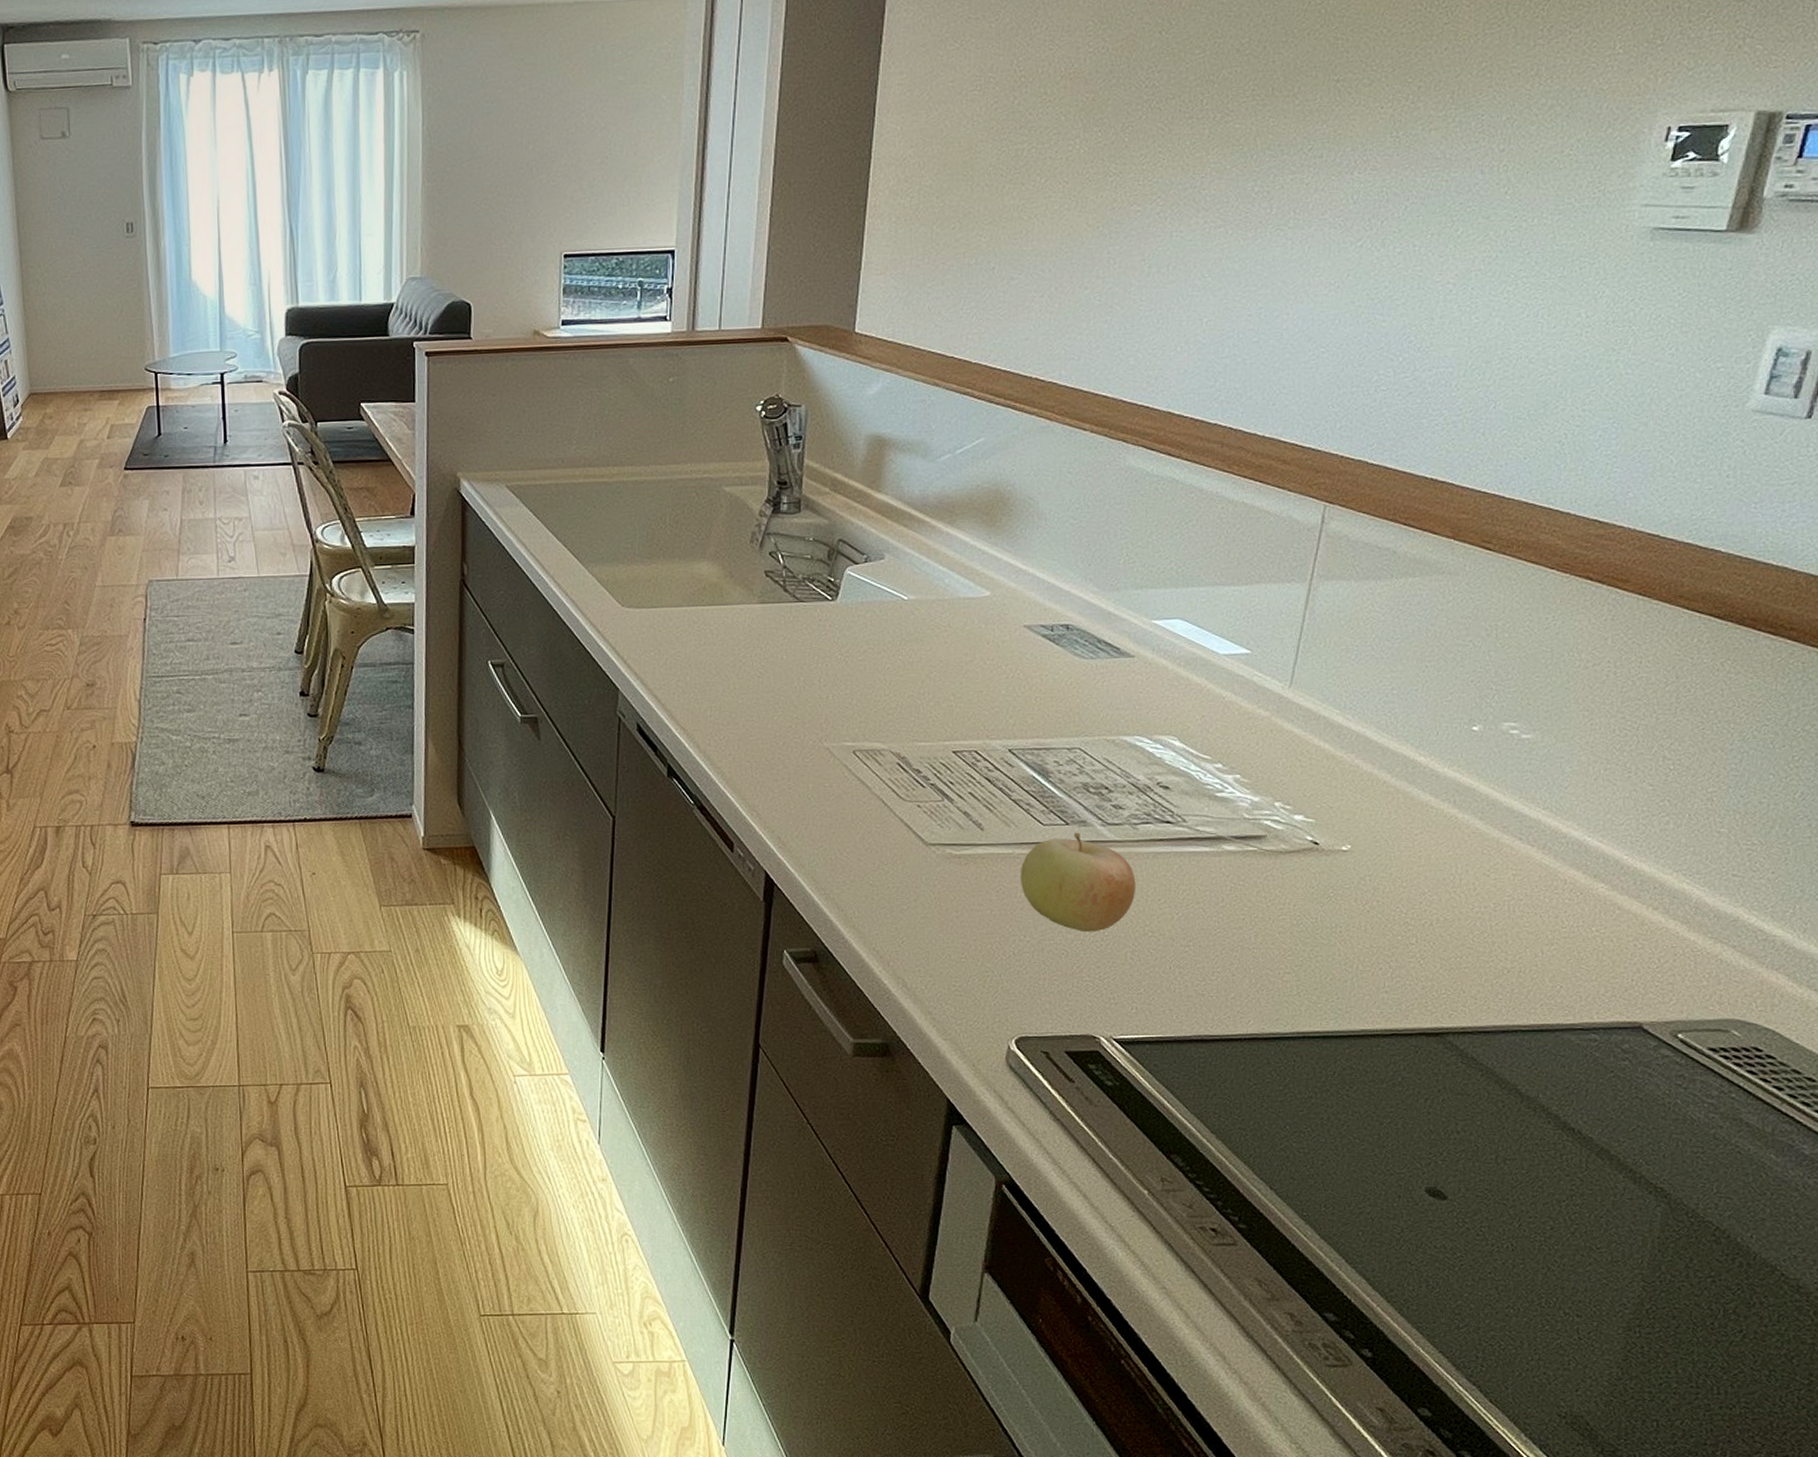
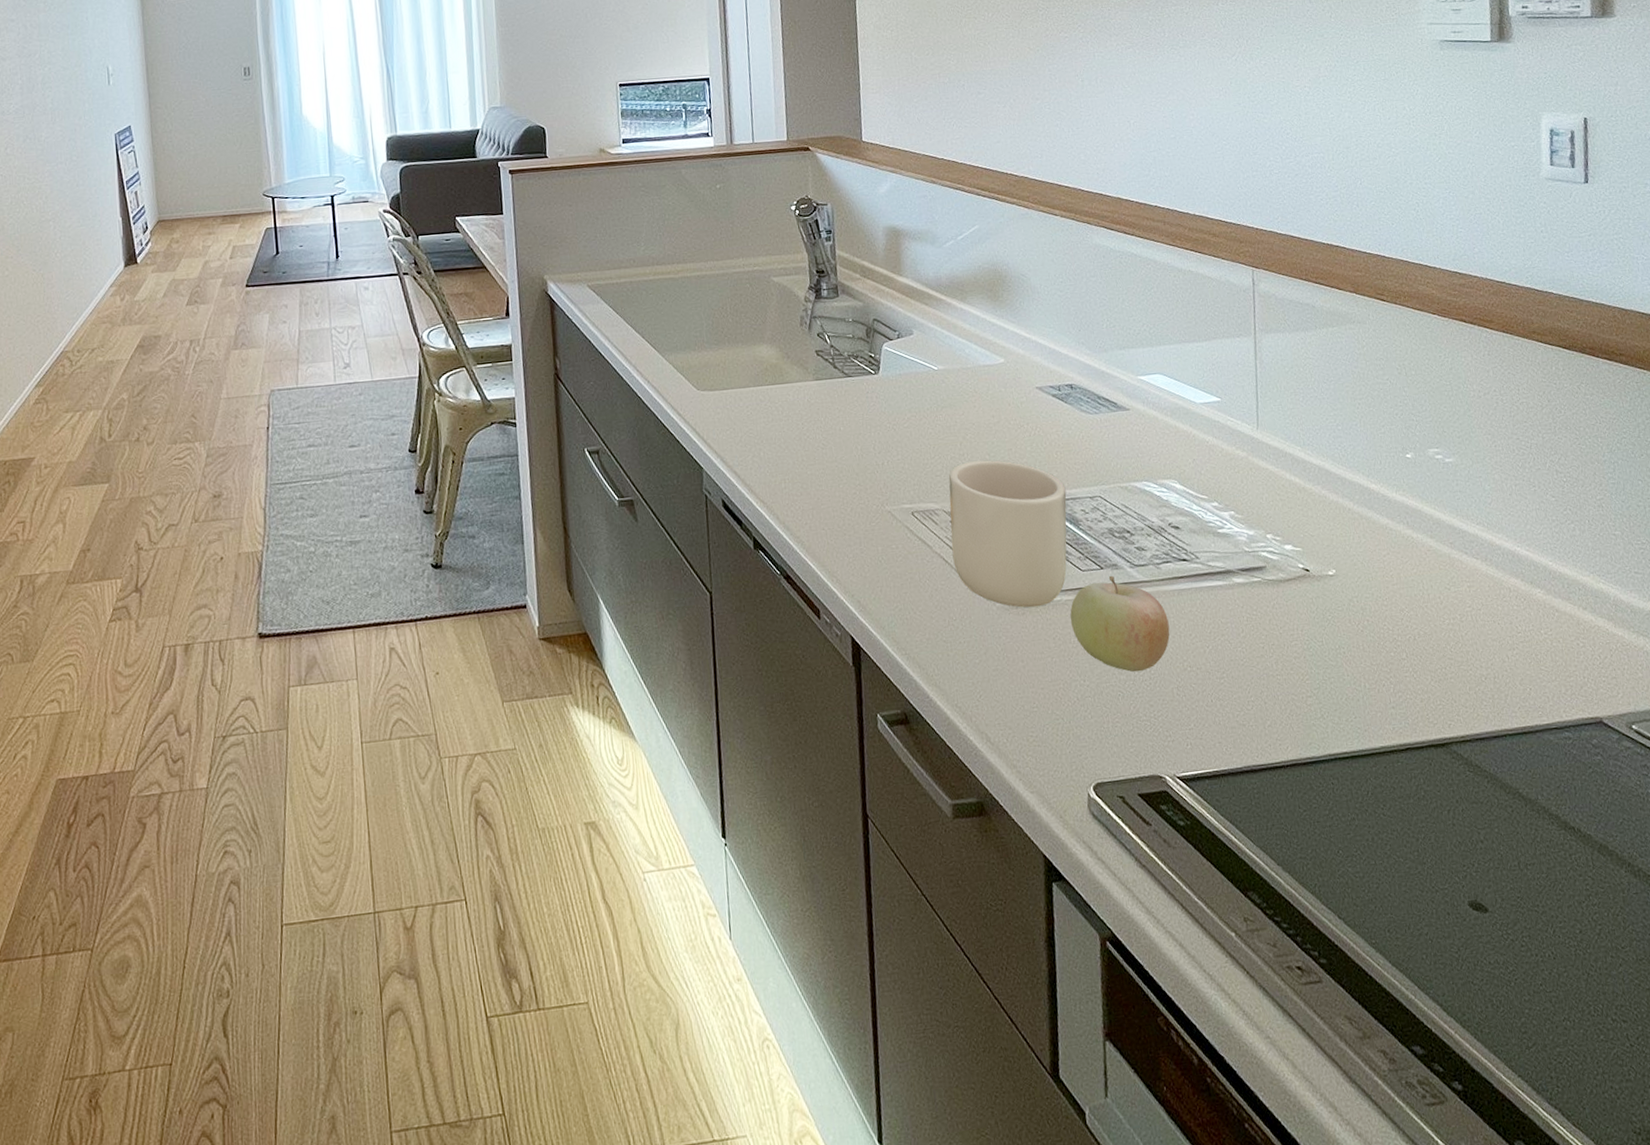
mug: none [894,700,1040,859] -> present [948,459,1067,608]

